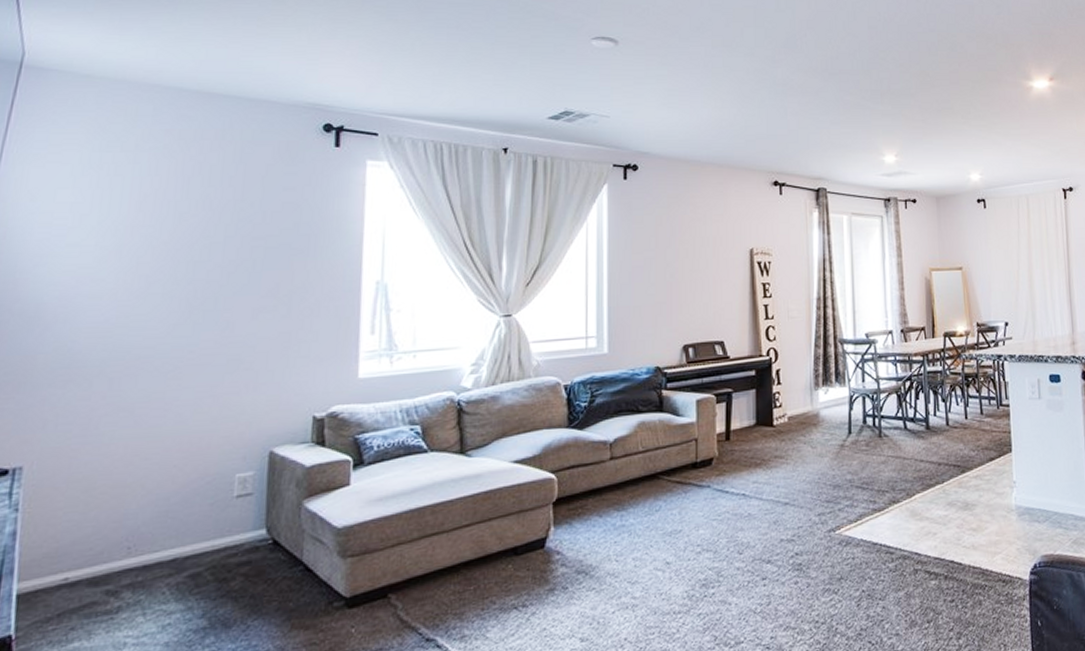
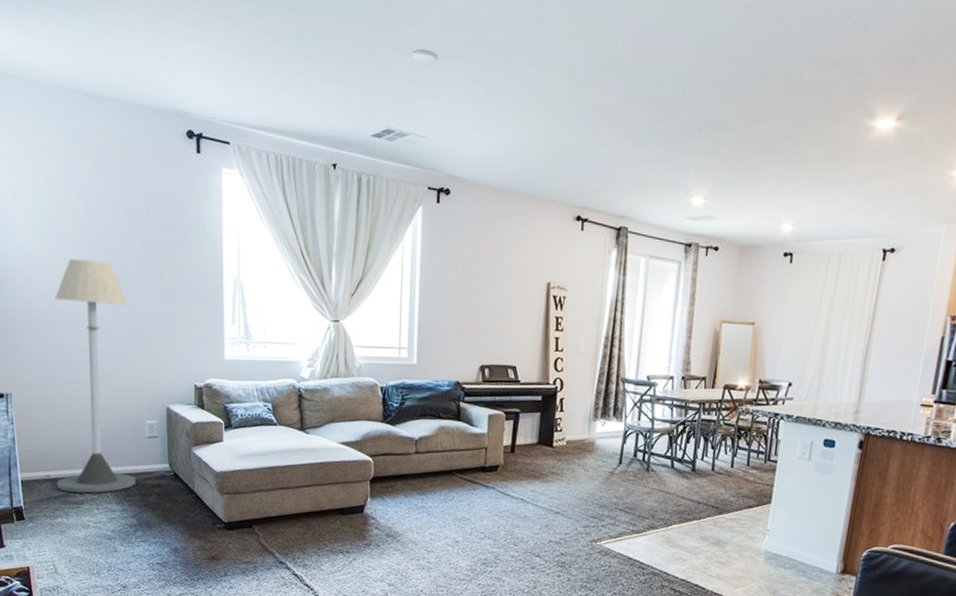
floor lamp: none [78,277,224,598] -> present [55,259,136,493]

